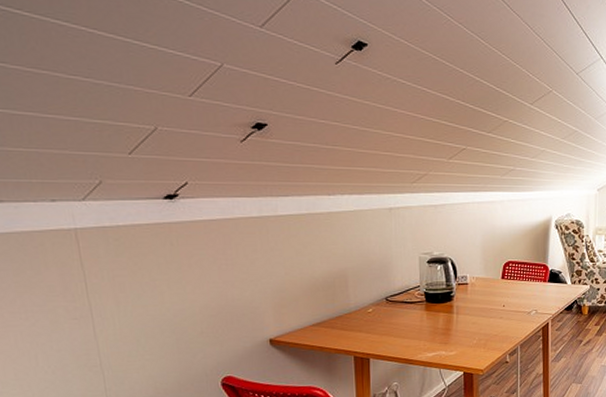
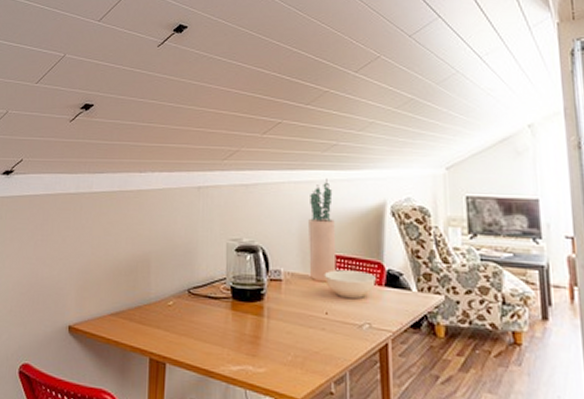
vase: none [490,199,512,283] -> present [309,178,337,282]
bowl: none [502,272,542,294] -> present [324,270,376,300]

